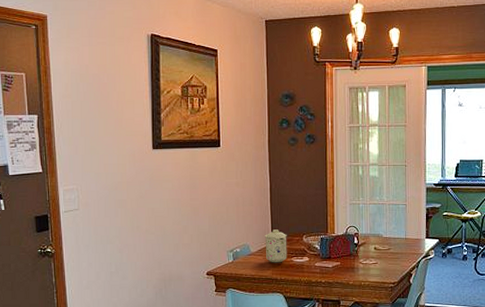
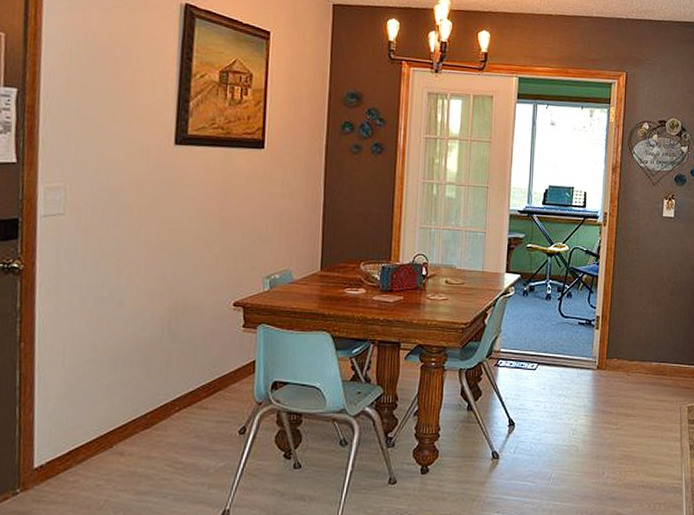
mug: present [265,229,287,263] -> none [312,253,341,295]

